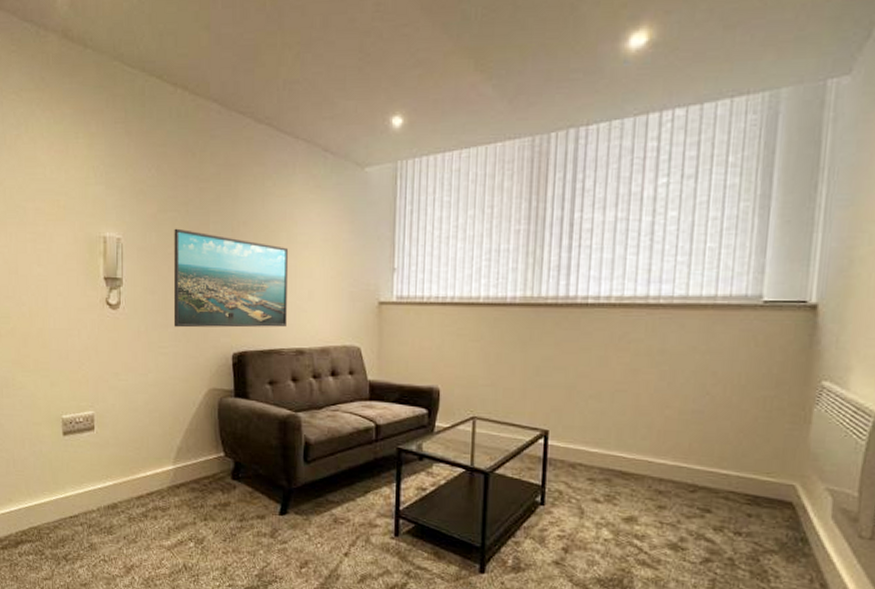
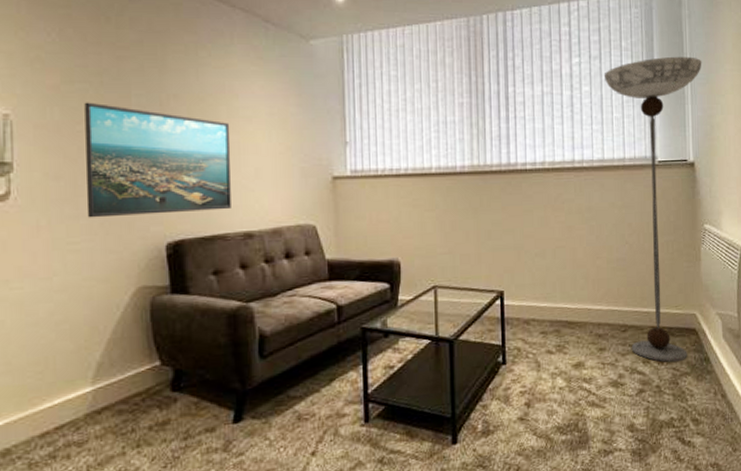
floor lamp: none [698,172,847,537] -> present [603,56,702,363]

